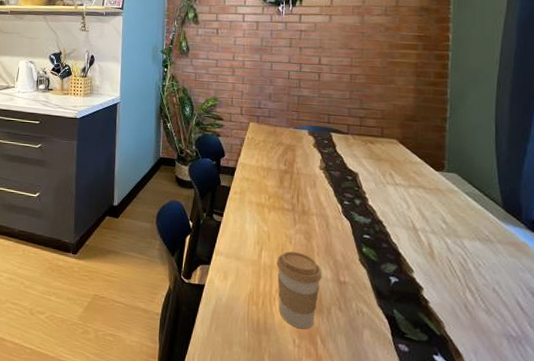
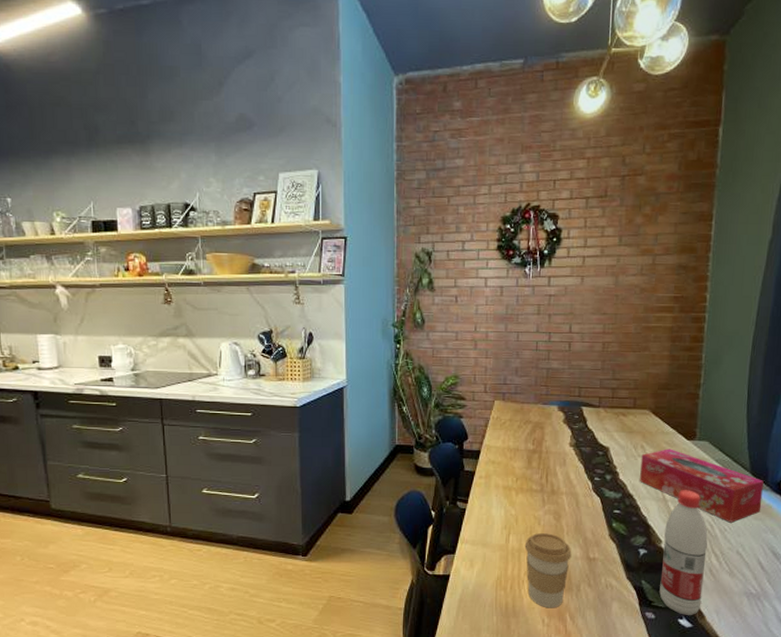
tissue box: none [389,178,518,258] -> present [640,449,764,523]
water bottle: none [412,220,461,353] -> present [659,490,708,616]

